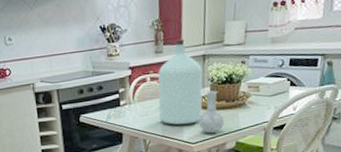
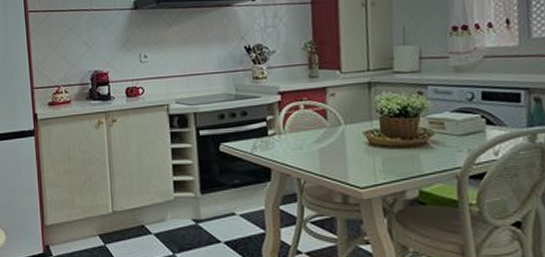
bottle: present [158,39,225,134] -> none [313,63,402,178]

